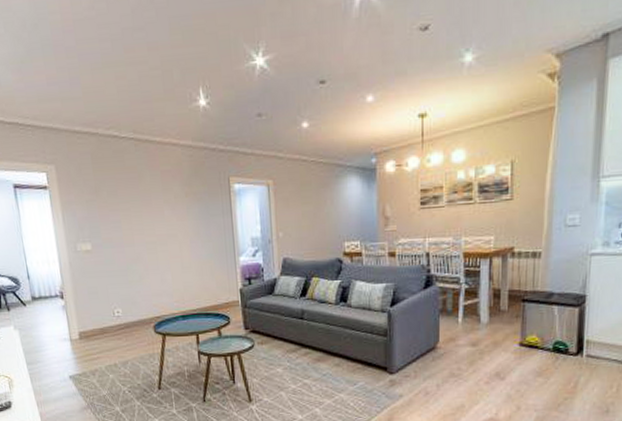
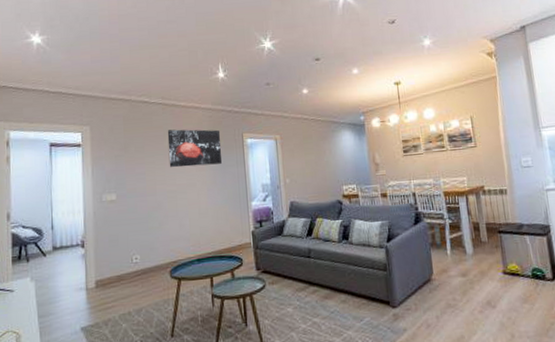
wall art: none [142,170,206,216] -> present [167,129,223,168]

